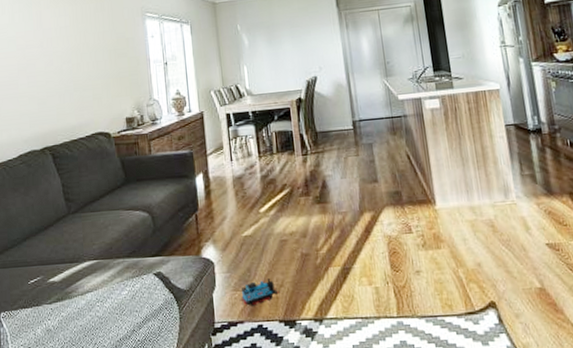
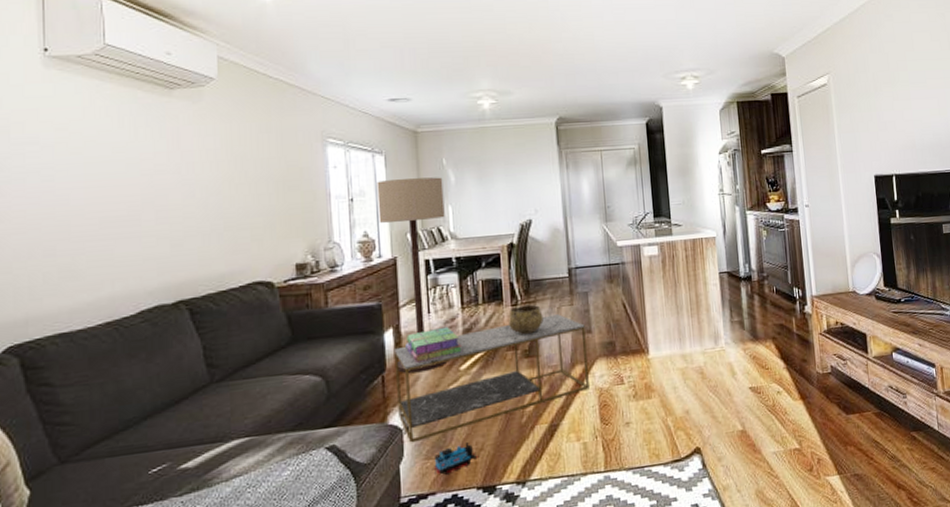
floor lamp: none [185,41,249,214] -> present [377,177,448,374]
coffee table: none [204,164,378,275] -> present [393,314,589,443]
stack of books: none [213,173,261,204] -> present [405,326,462,363]
decorative bowl: none [300,154,332,182] -> present [509,304,544,334]

